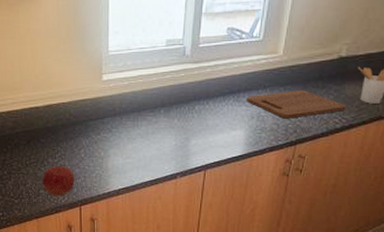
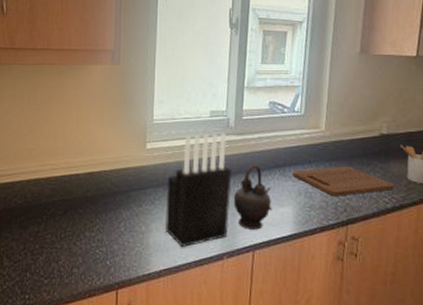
fruit: present [42,166,75,196] -> none [77,241,112,277]
knife block: none [122,61,188,170] -> present [164,132,233,248]
teapot: none [187,91,225,152] -> present [233,164,272,230]

